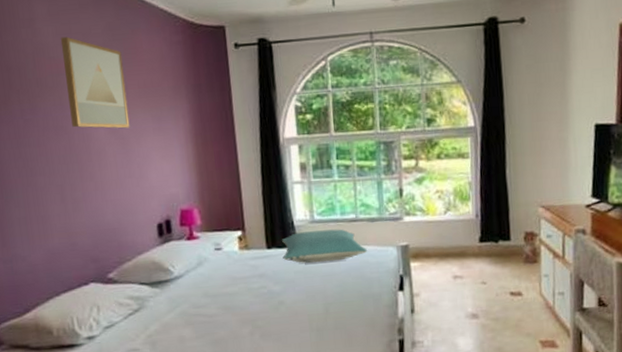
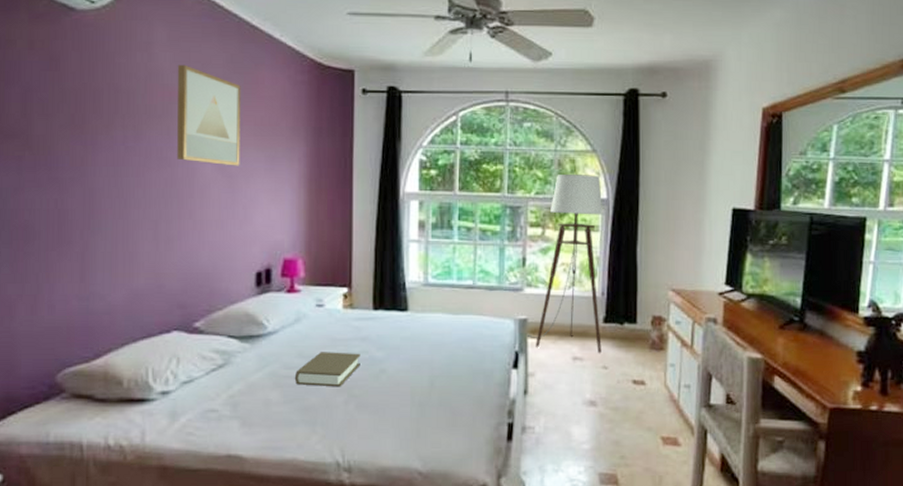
book: none [203,288,261,321] -> present [294,352,361,387]
pillow: present [281,229,368,263] -> none [390,295,483,330]
floor lamp: none [409,105,480,271] -> present [527,175,603,354]

